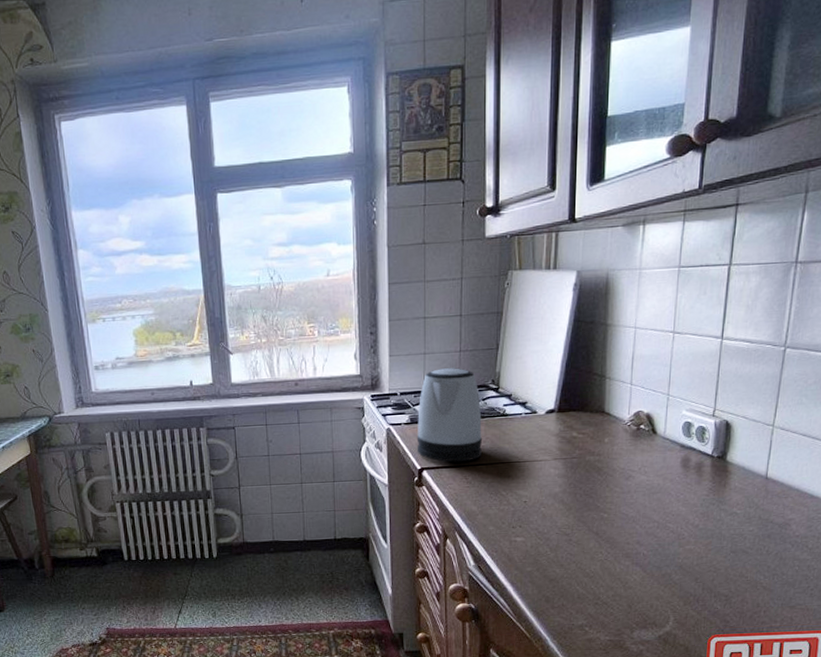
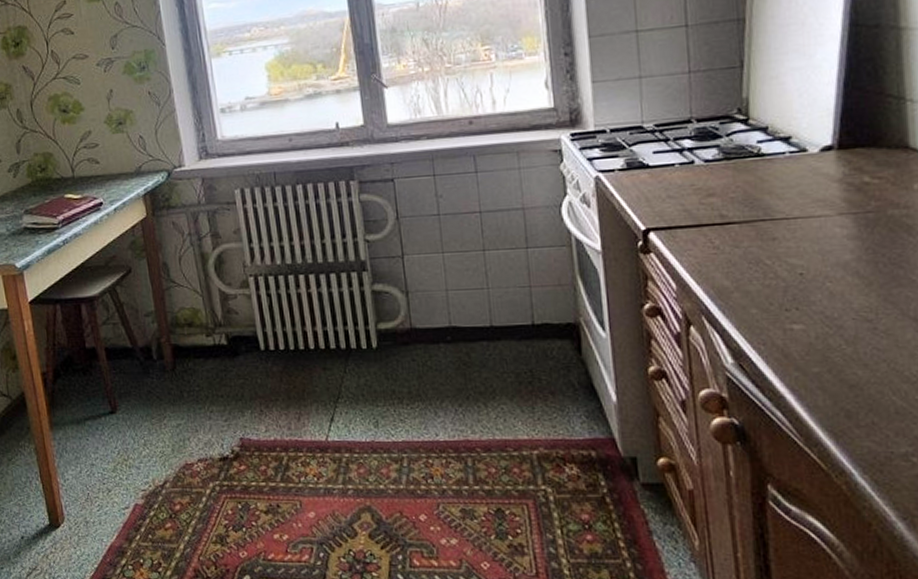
kettle: present [416,368,482,462] -> none [636,94,731,221]

